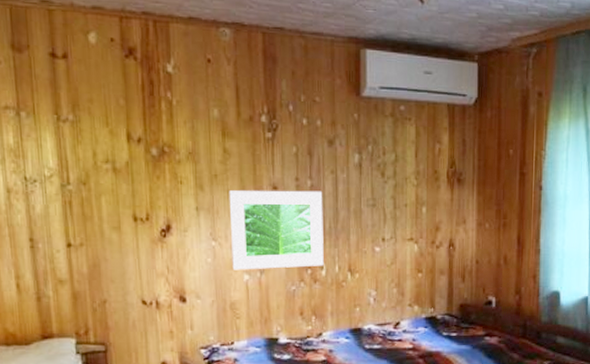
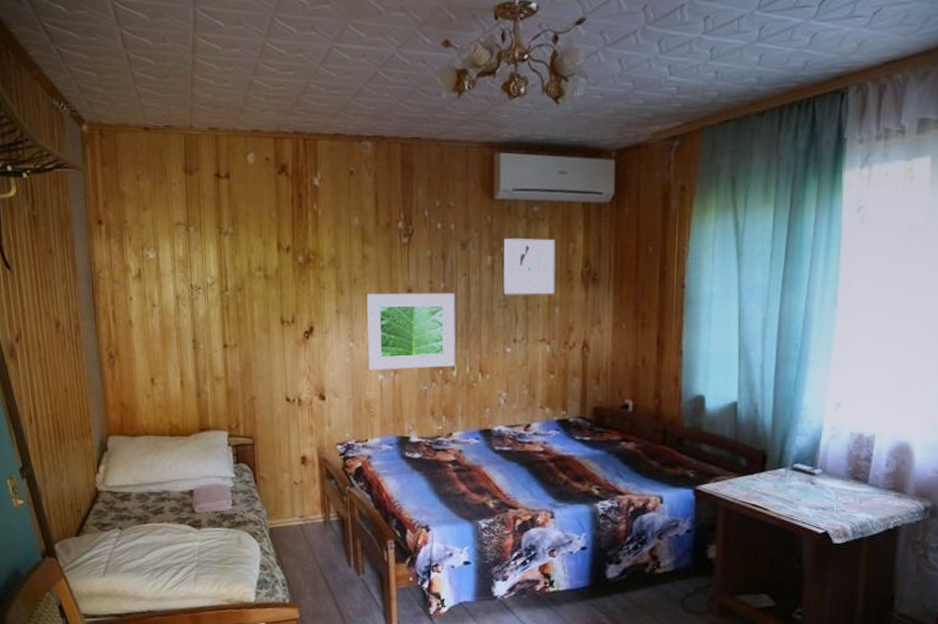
wall art: none [370,137,422,195] -> present [502,238,556,295]

